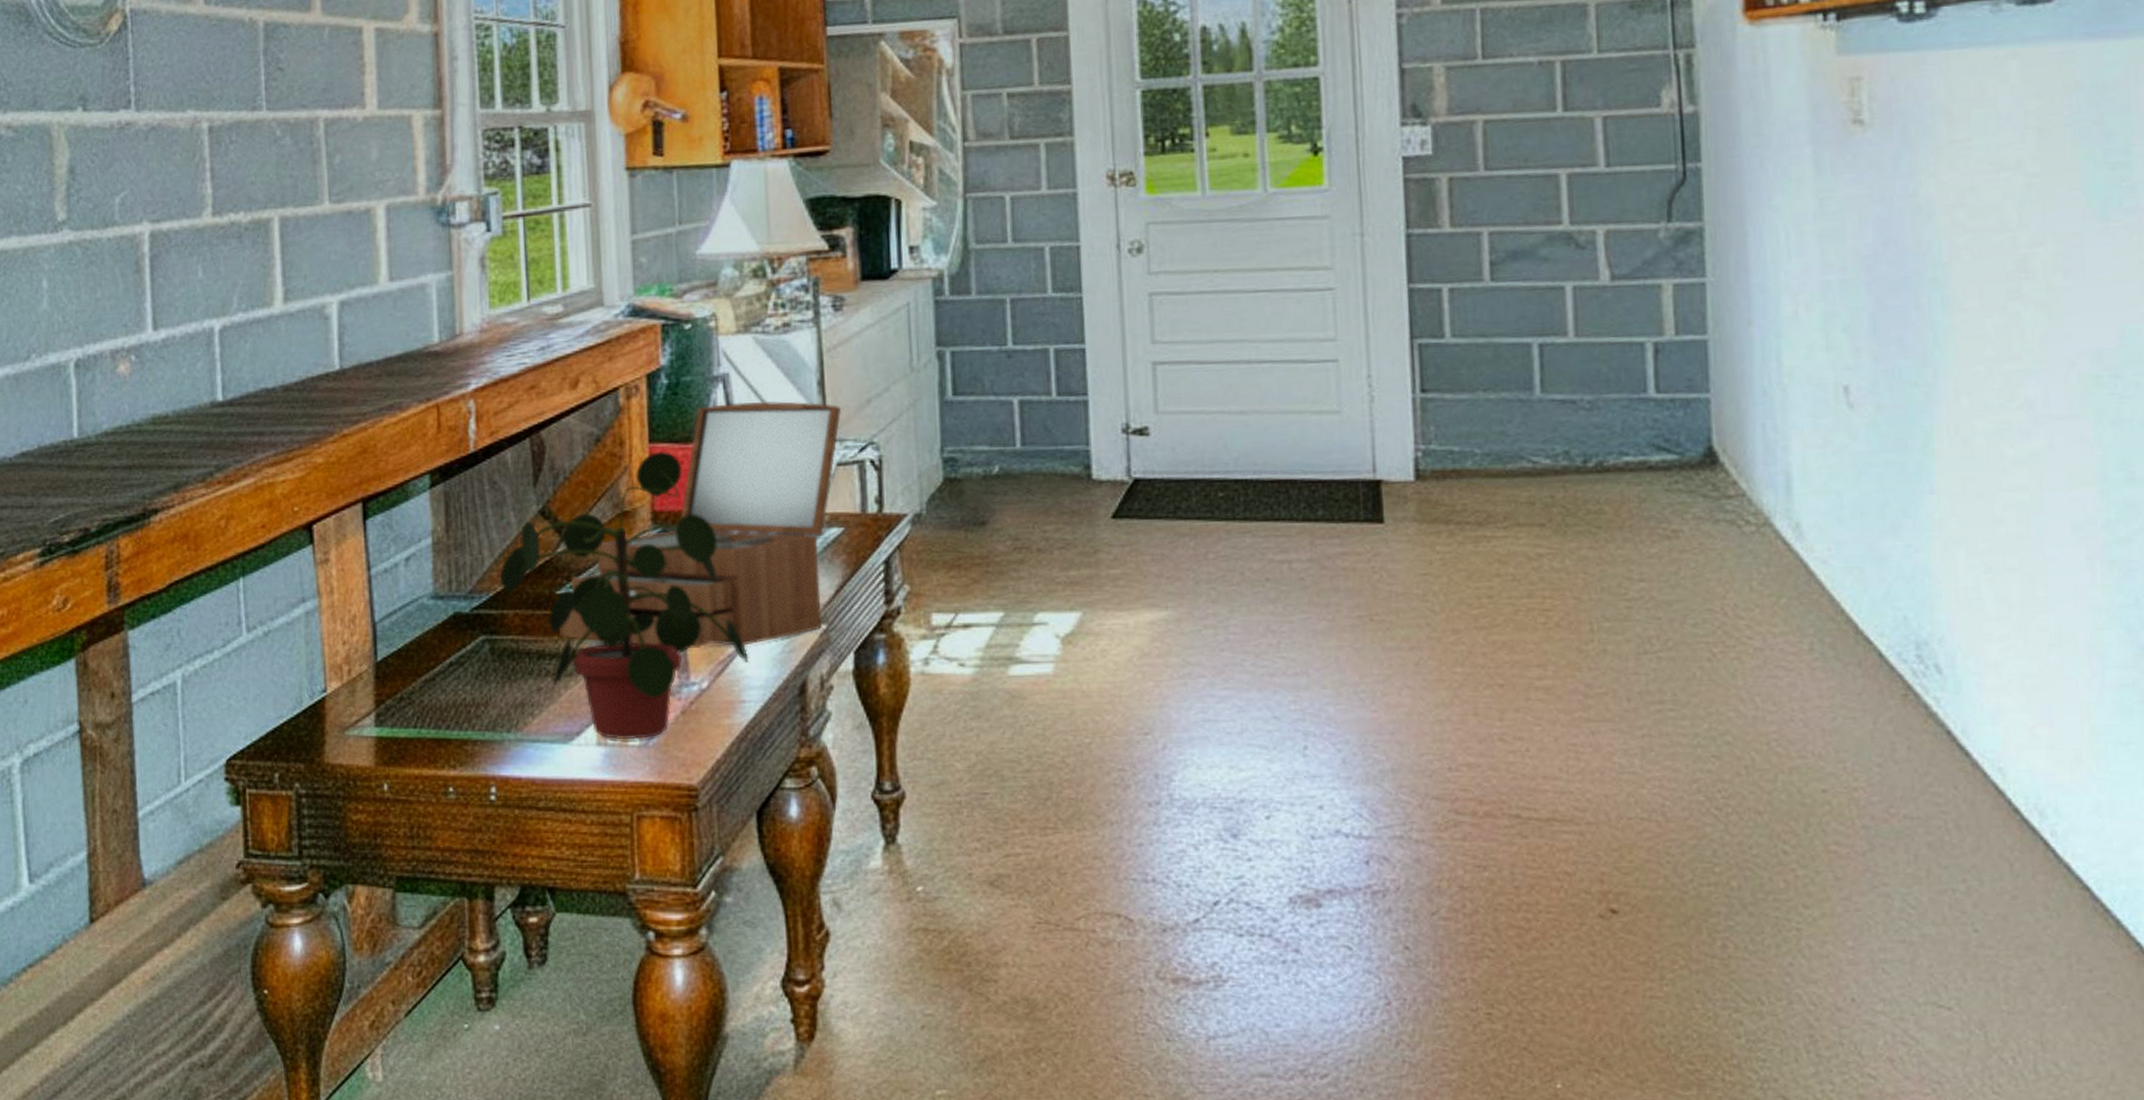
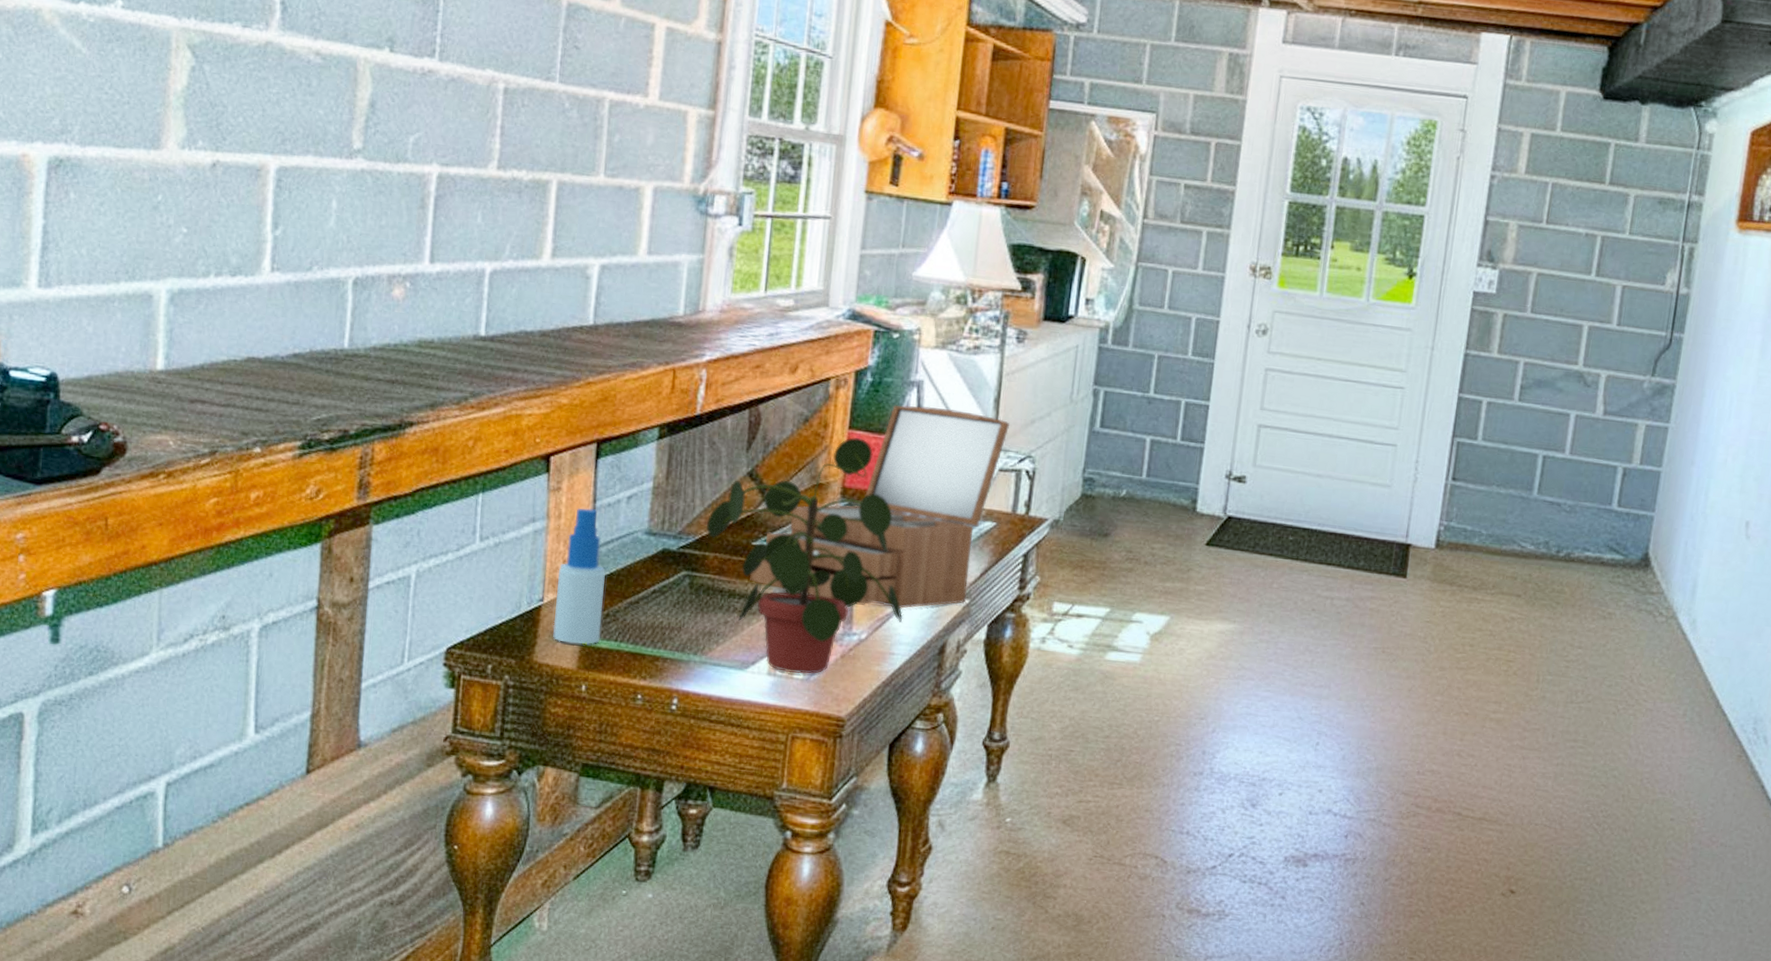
spray bottle: none [338,577,397,737] -> present [553,507,606,644]

